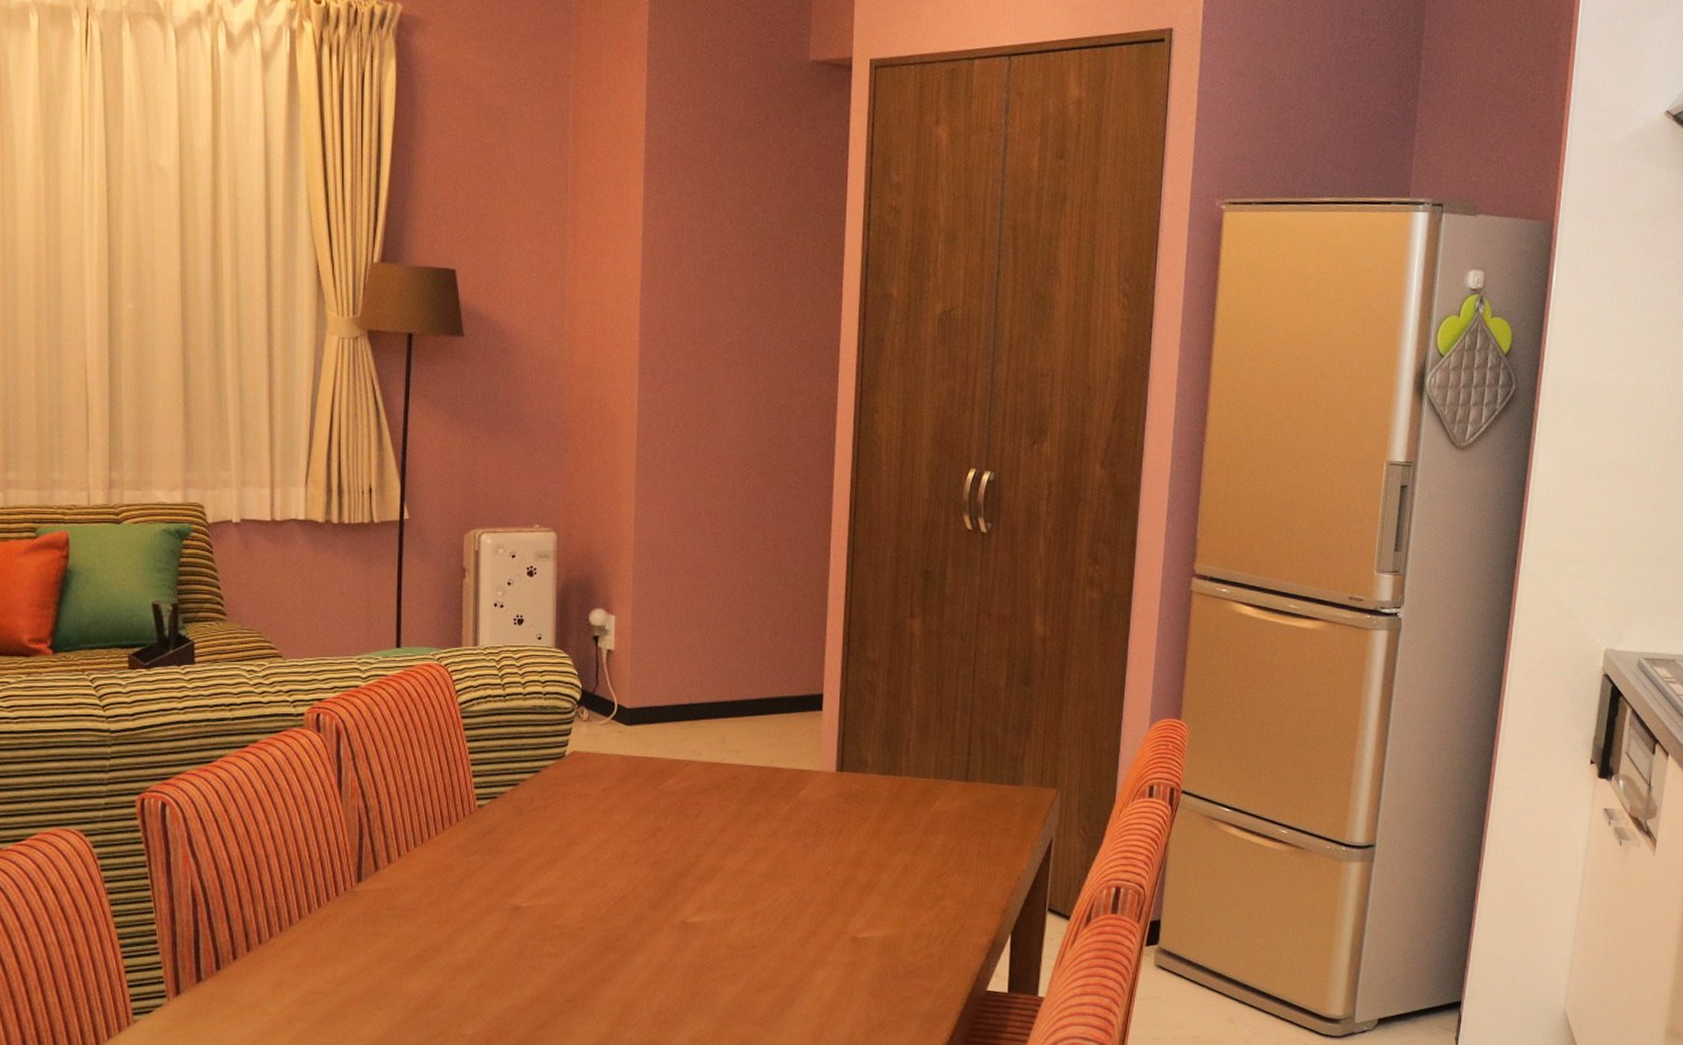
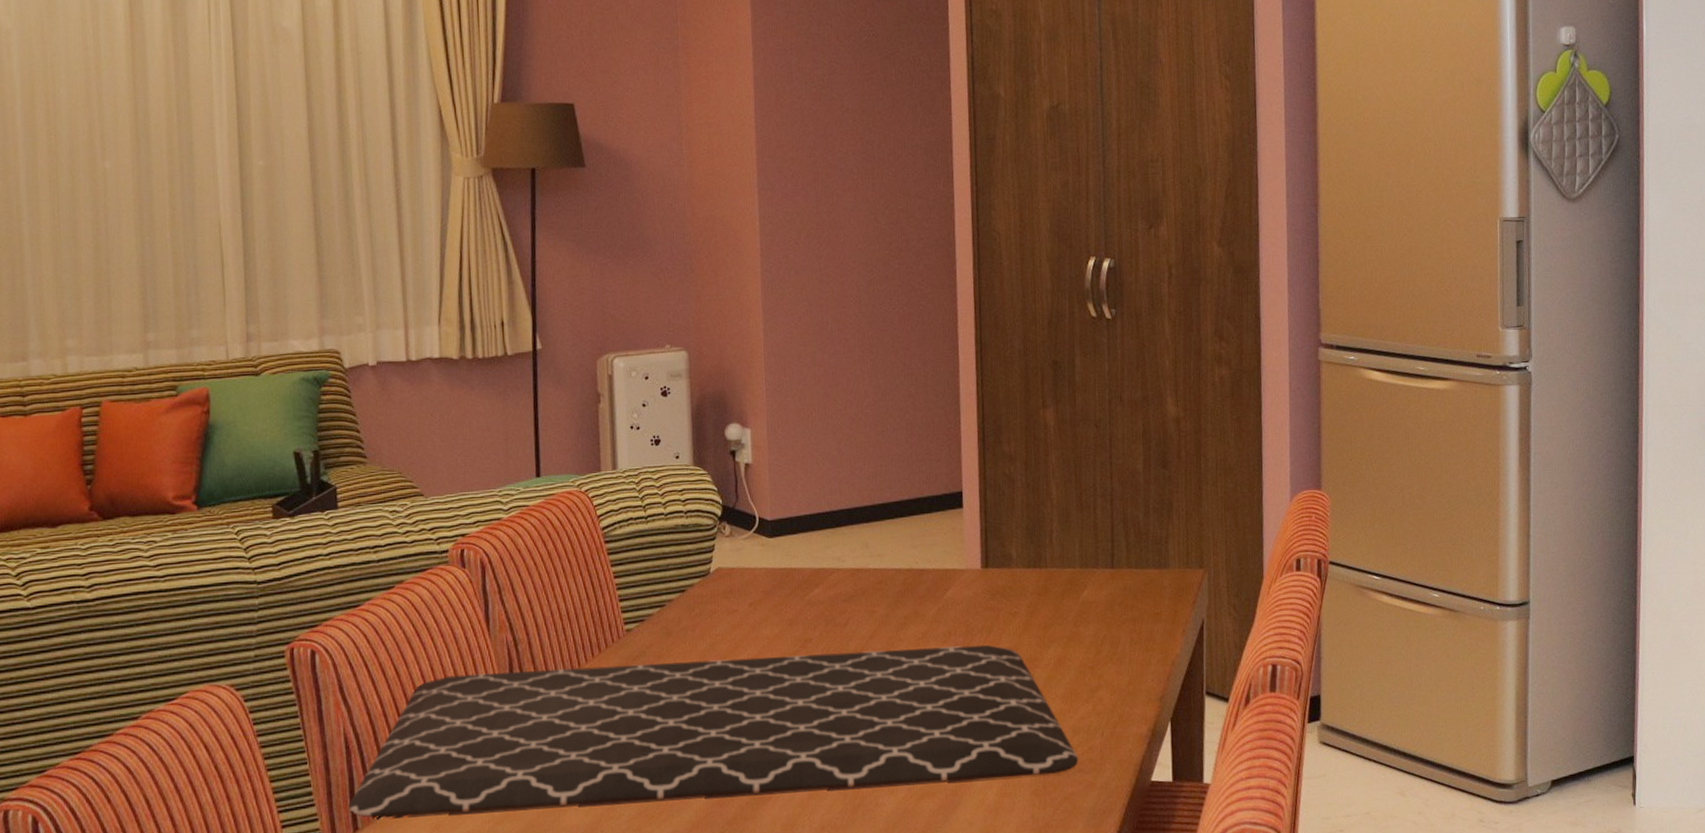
placemat: none [193,837,918,977] -> present [348,644,1079,818]

